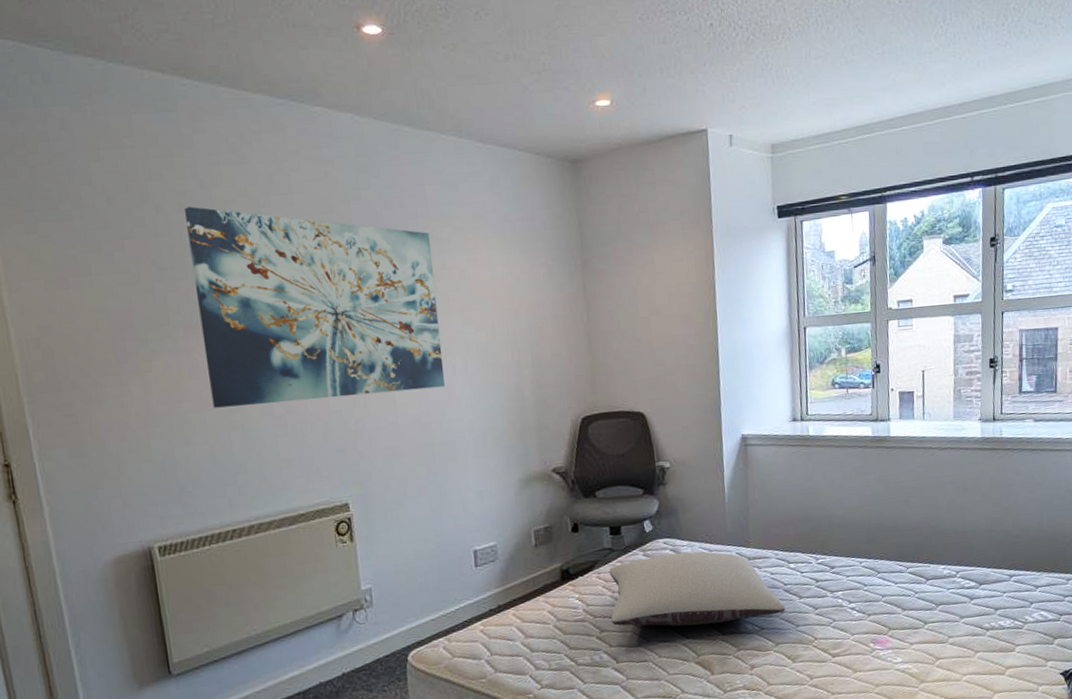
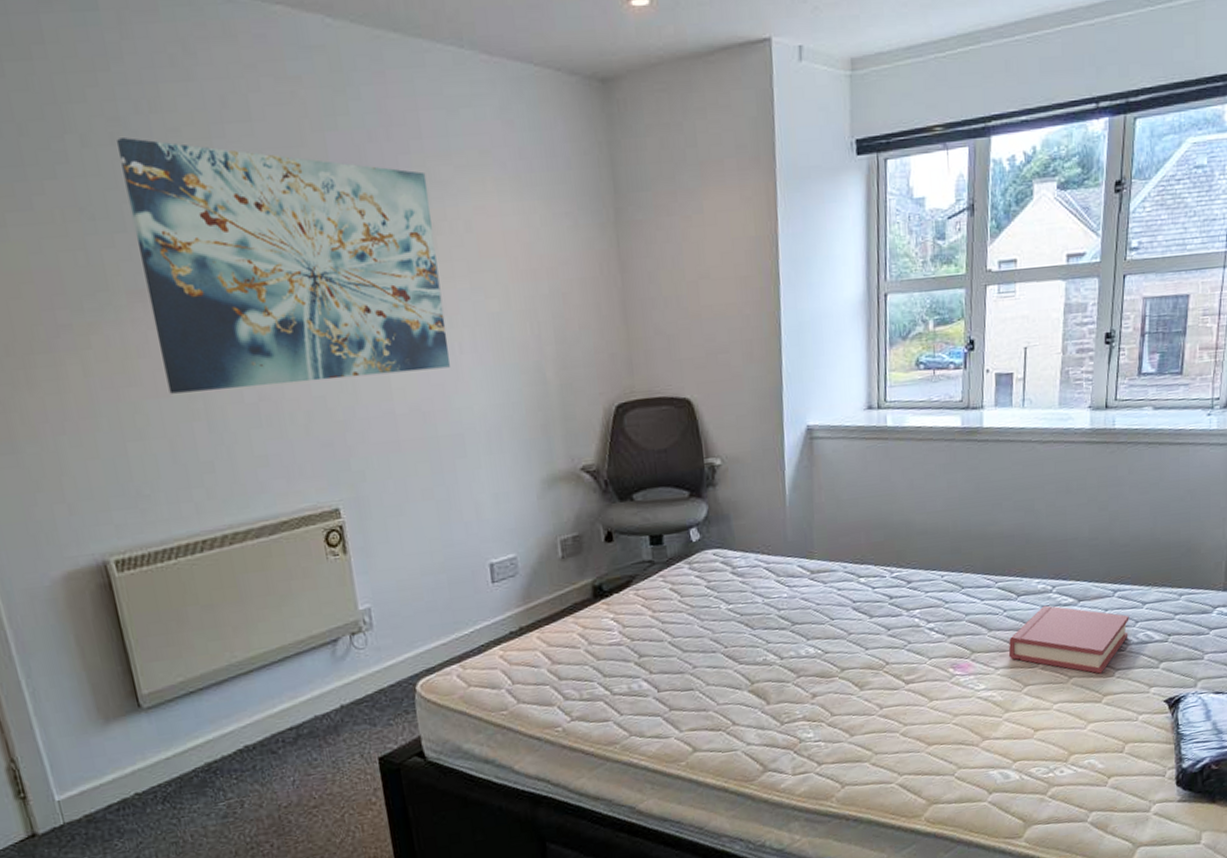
pillow: present [609,551,786,627] -> none [648,564,854,650]
hardback book: none [921,588,1025,649] -> present [1008,605,1129,674]

